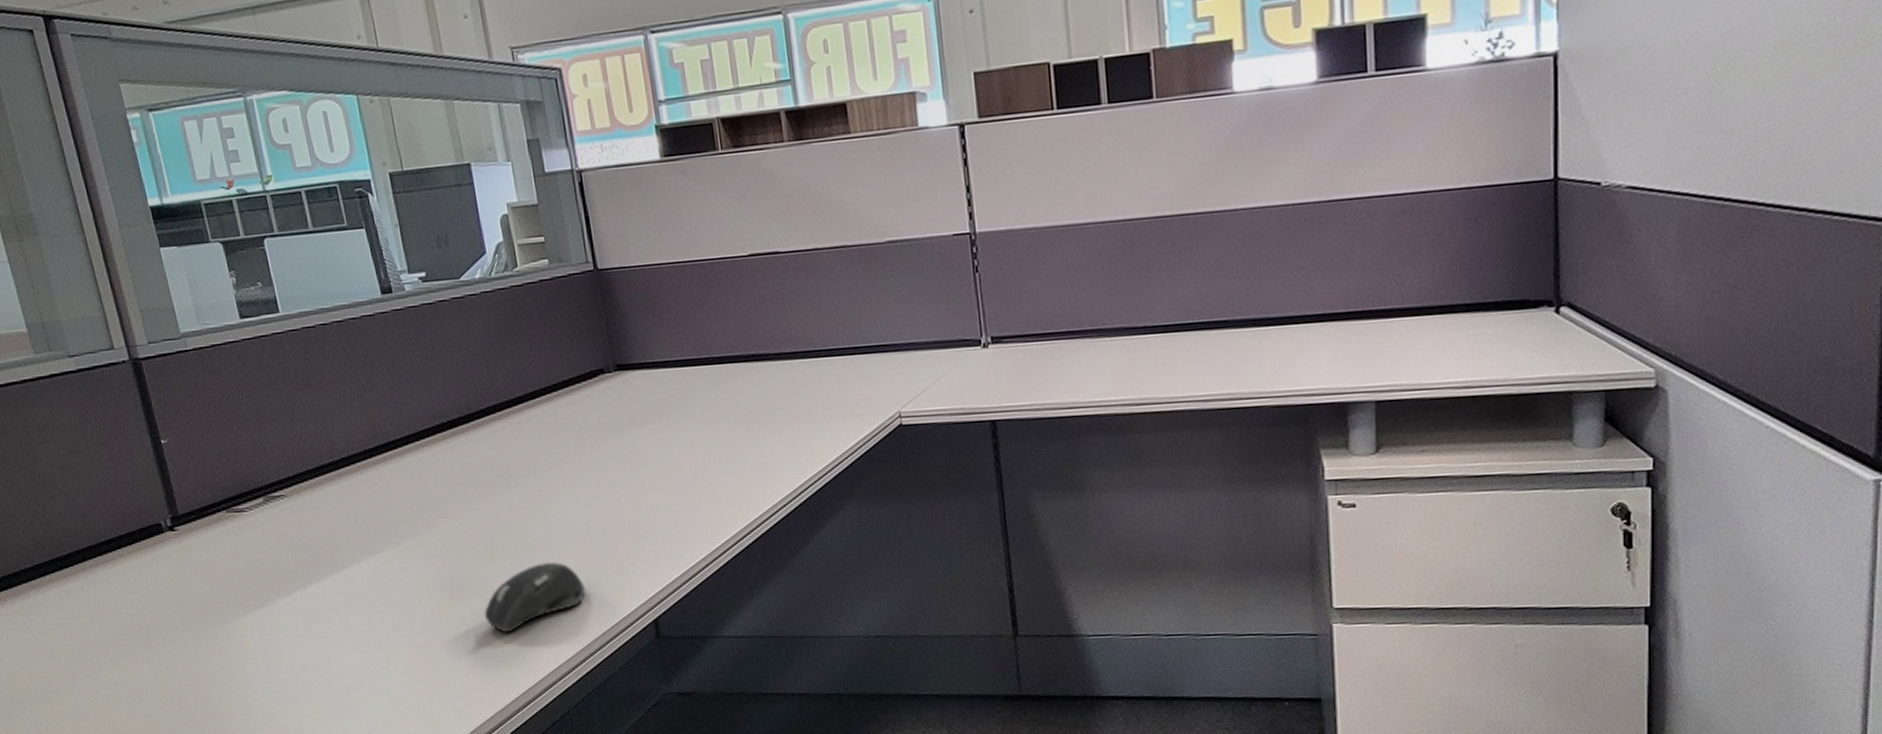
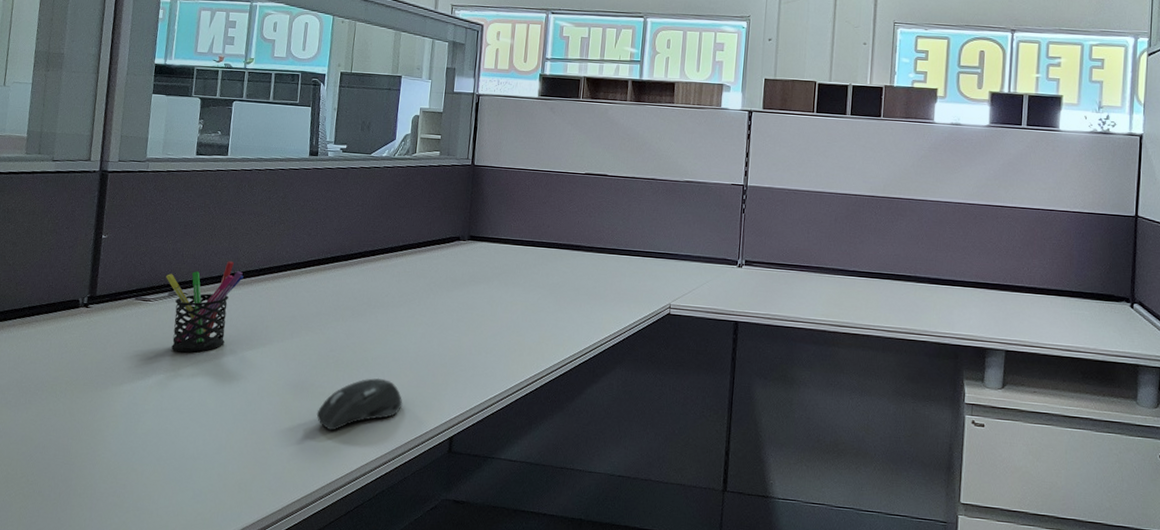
pen holder: none [252,447,349,567] -> present [165,261,244,353]

